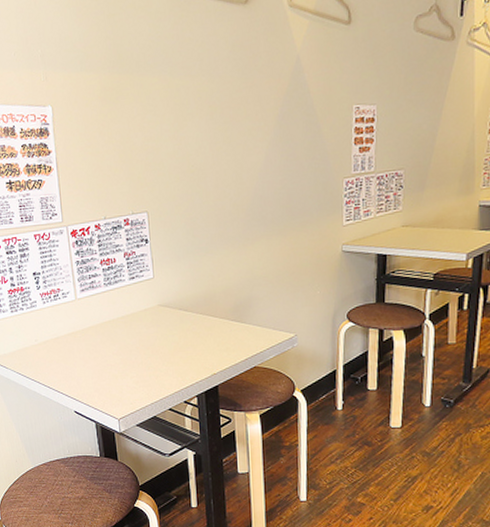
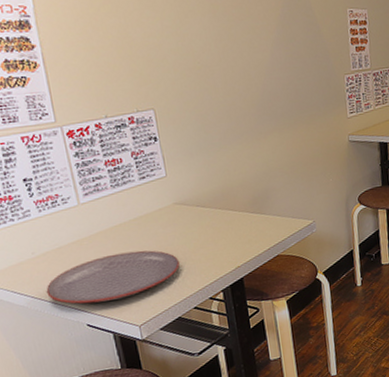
plate: none [44,347,159,392] -> present [46,250,180,304]

